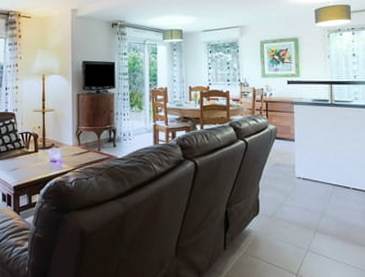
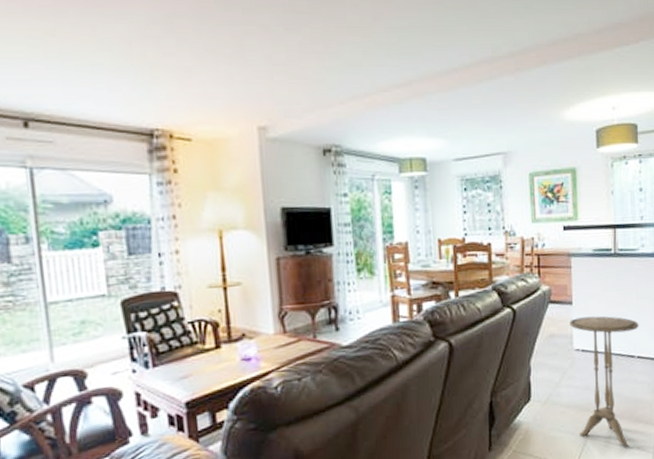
side table: none [292,152,354,263] -> present [569,316,639,447]

